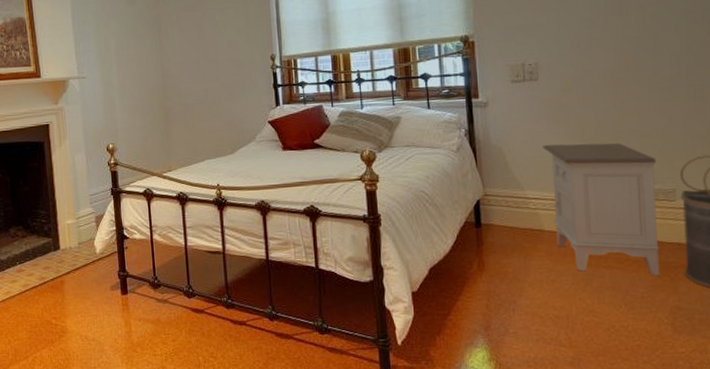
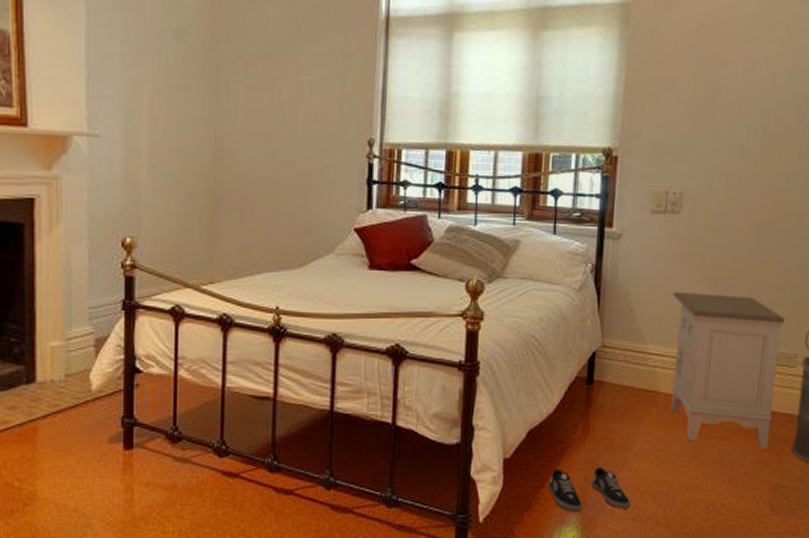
shoe: none [453,296,533,335] -> present [547,467,631,512]

